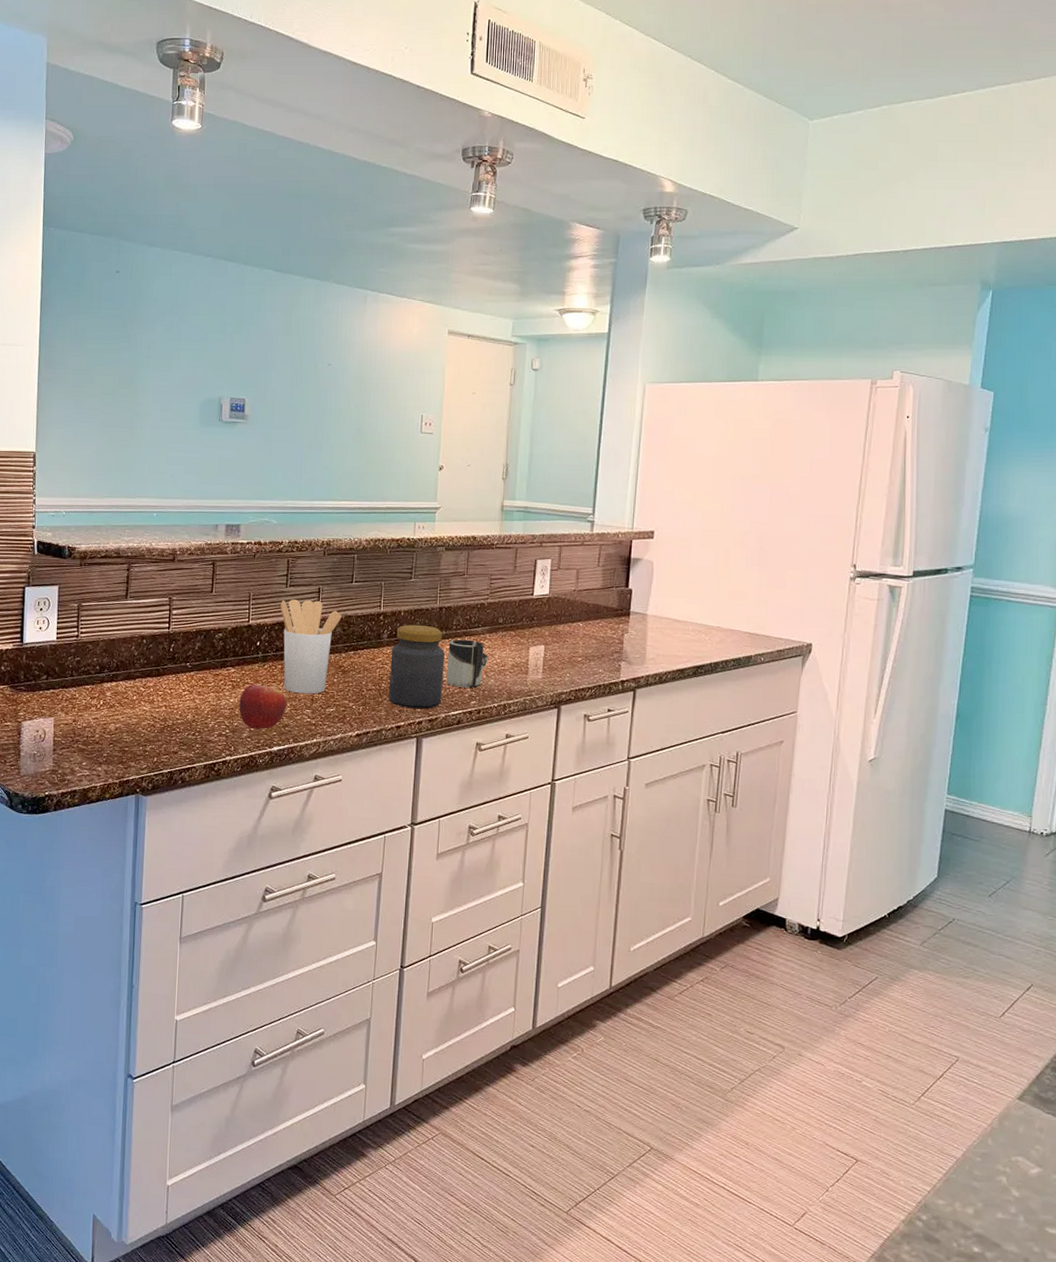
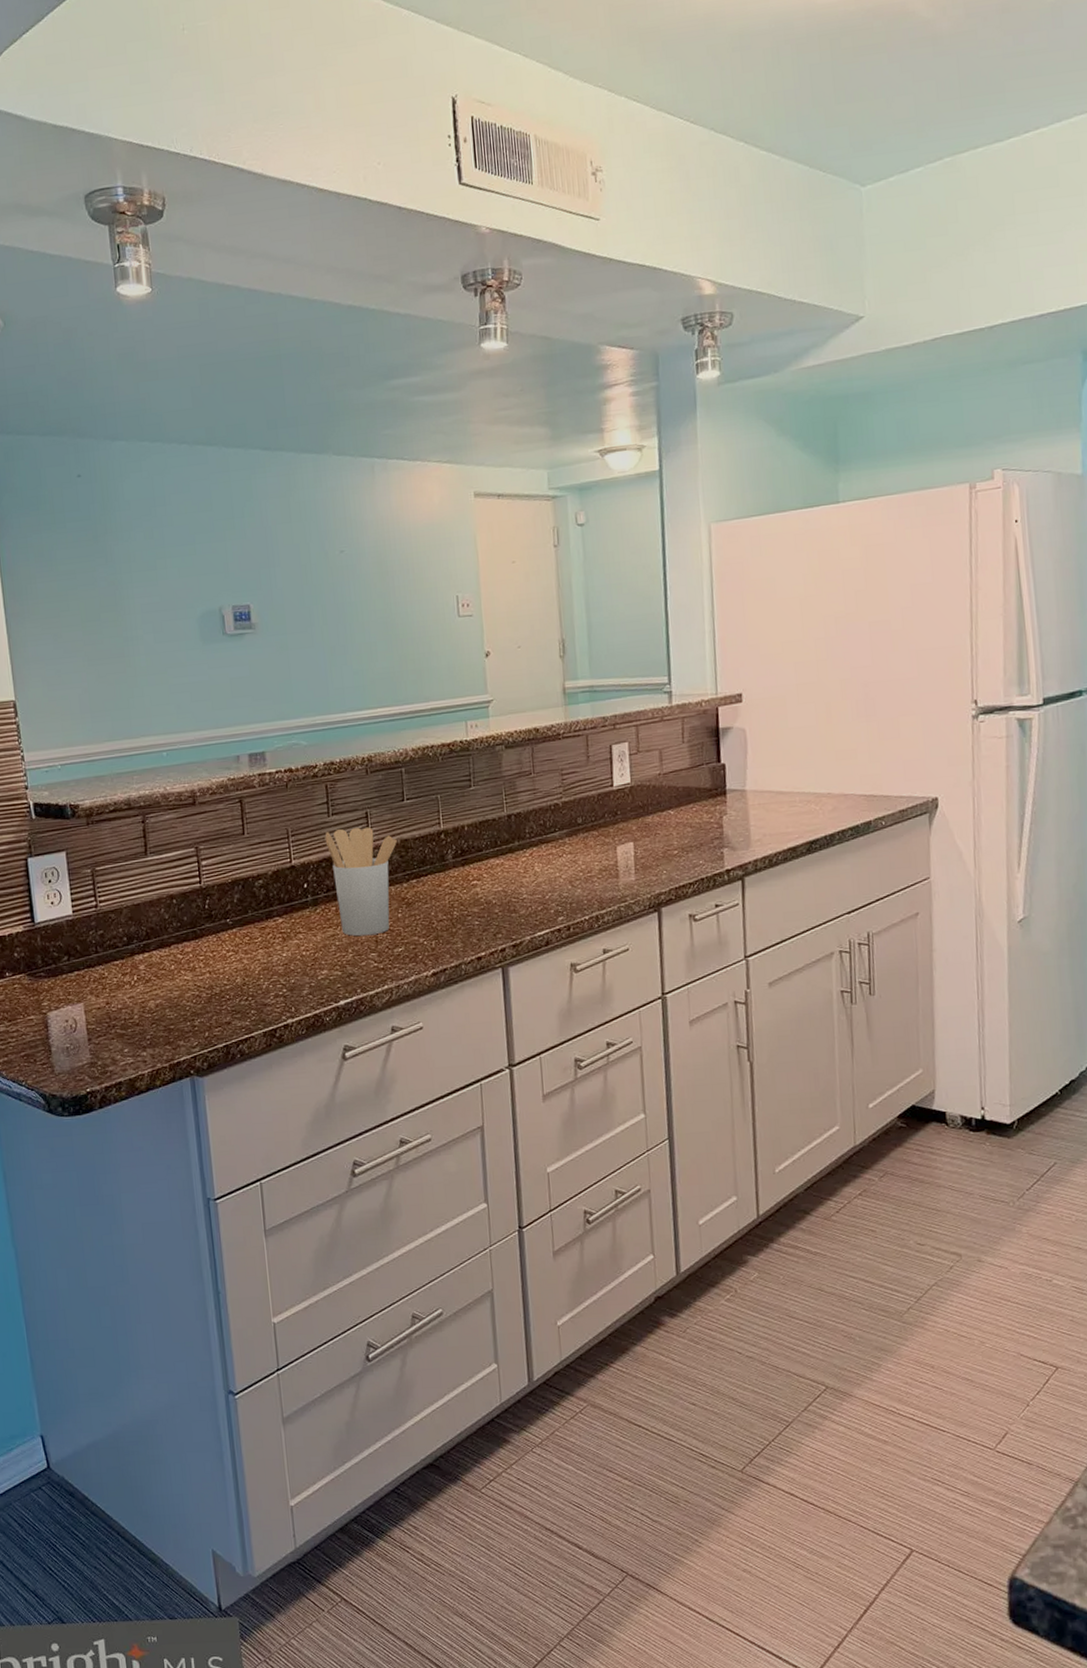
fruit: present [239,683,286,730] -> none [293,930,348,984]
jar: present [388,624,445,709] -> none [458,838,525,936]
cup: present [446,639,488,688] -> none [523,847,572,904]

